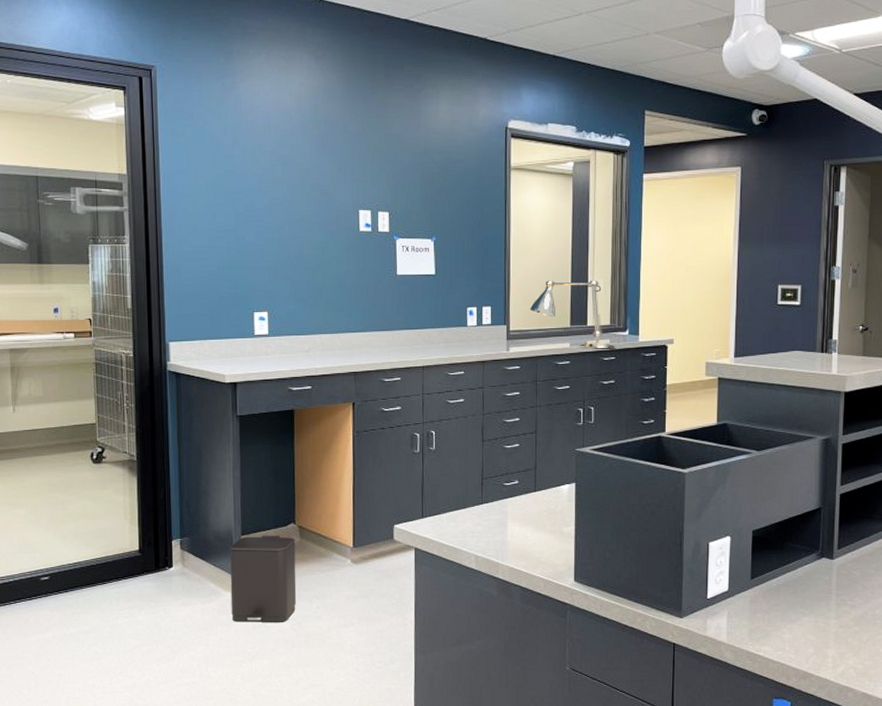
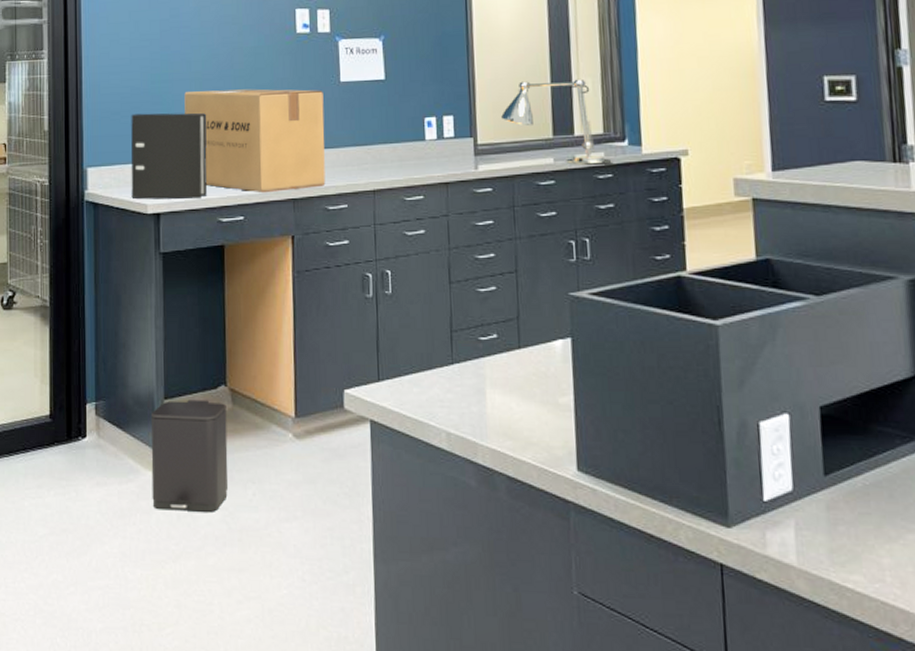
binder: none [209,296,279,371] -> present [130,112,208,200]
box: none [258,278,383,367] -> present [184,89,326,194]

